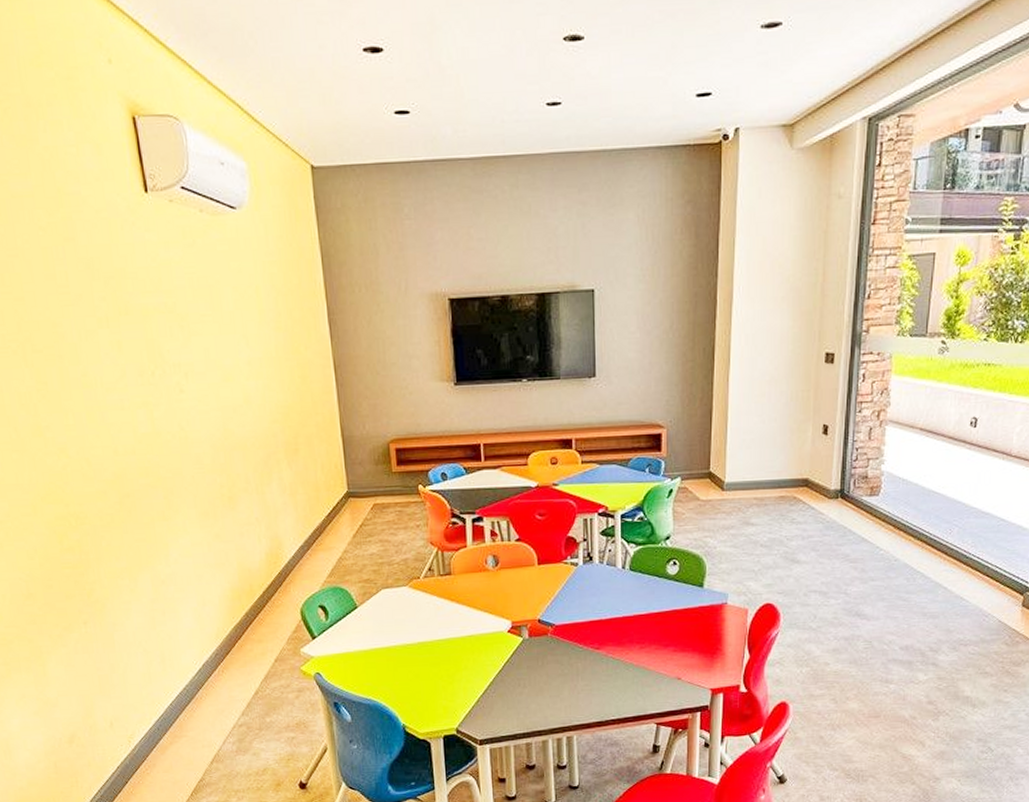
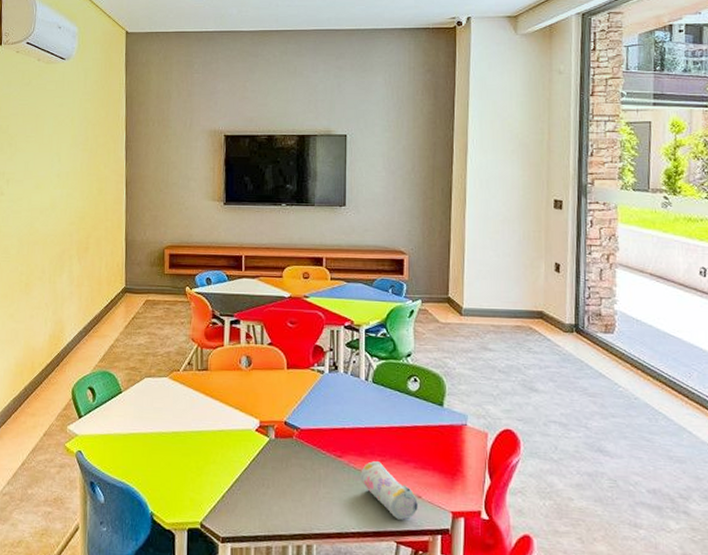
pencil case: none [619,649,677,702] -> present [361,461,418,520]

